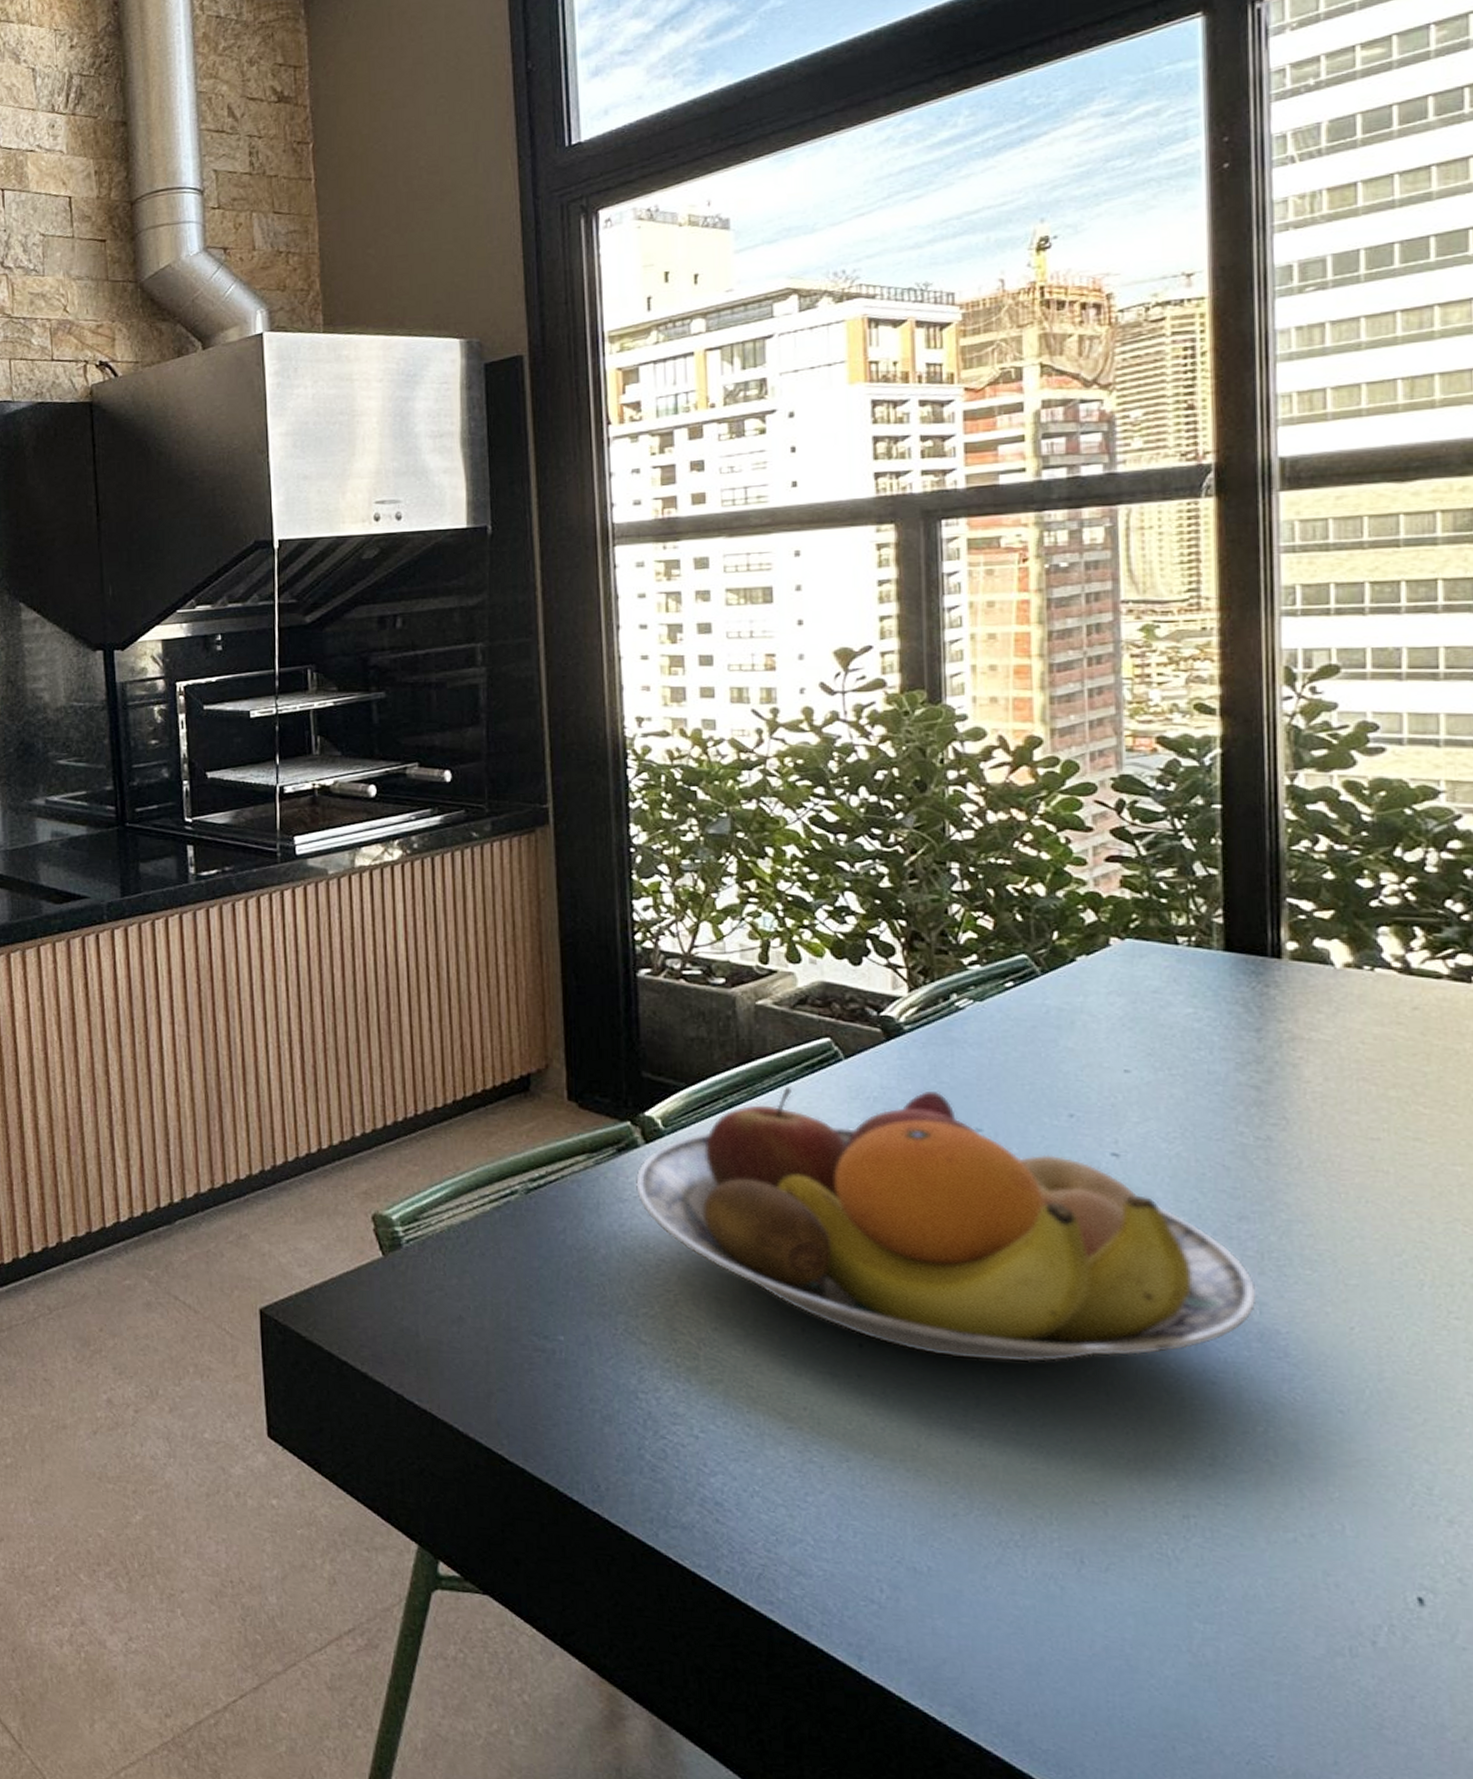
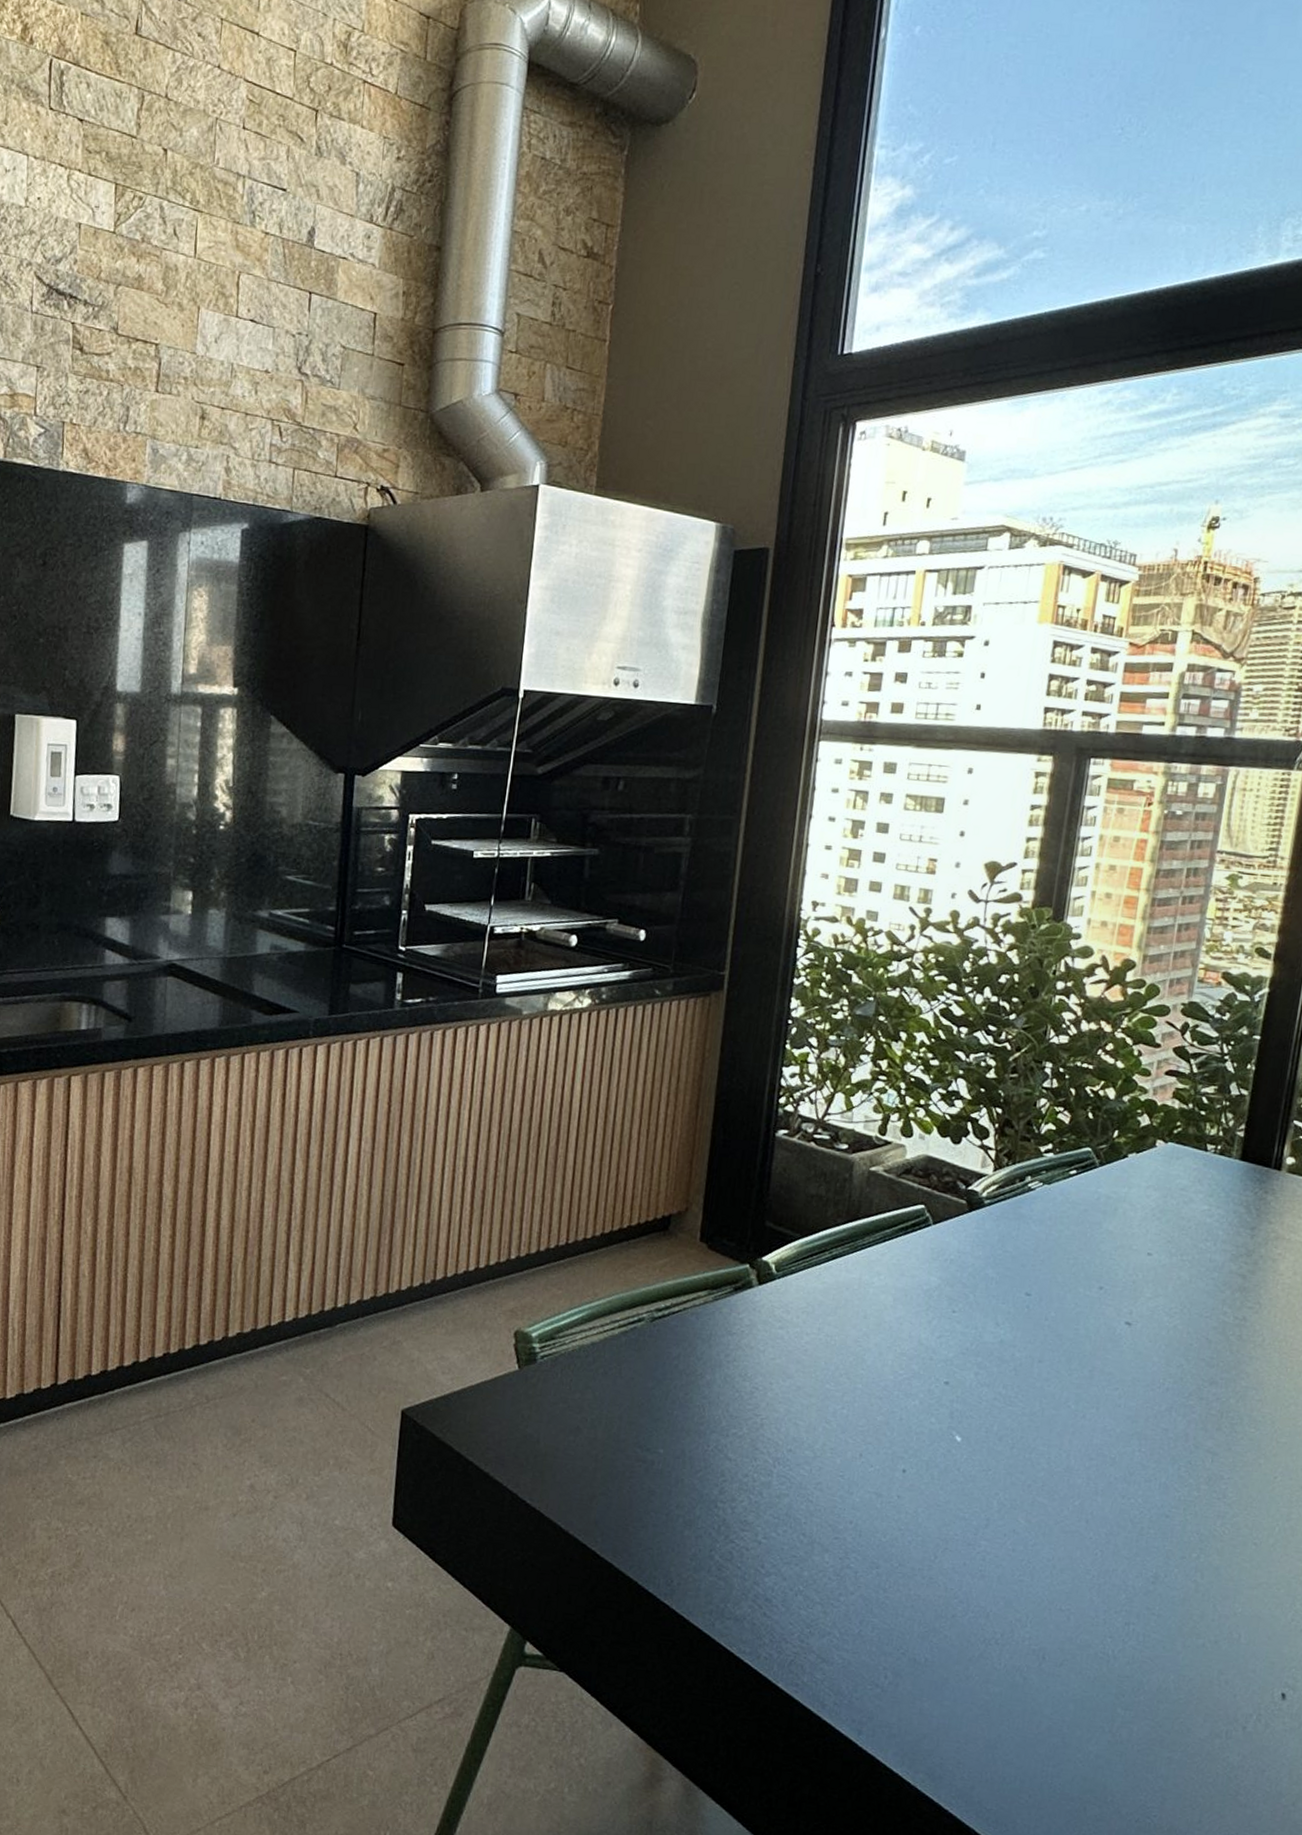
fruit bowl: present [635,1087,1257,1362] -> none [744,1244,1213,1493]

